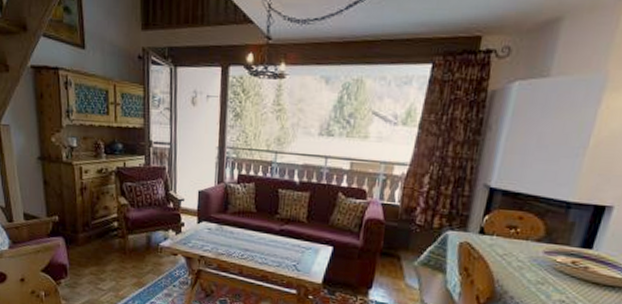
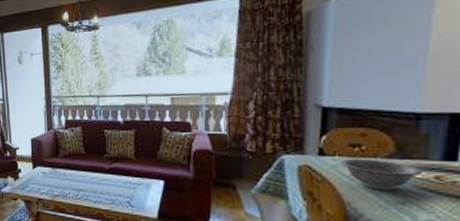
decorative bowl: none [496,239,564,271] -> present [340,158,424,190]

